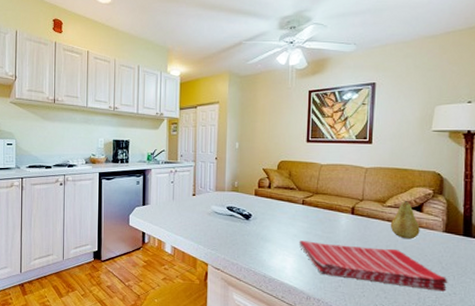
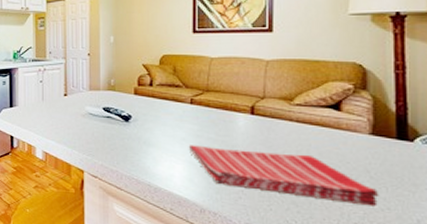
fruit: present [390,201,420,239] -> none [300,98,339,144]

